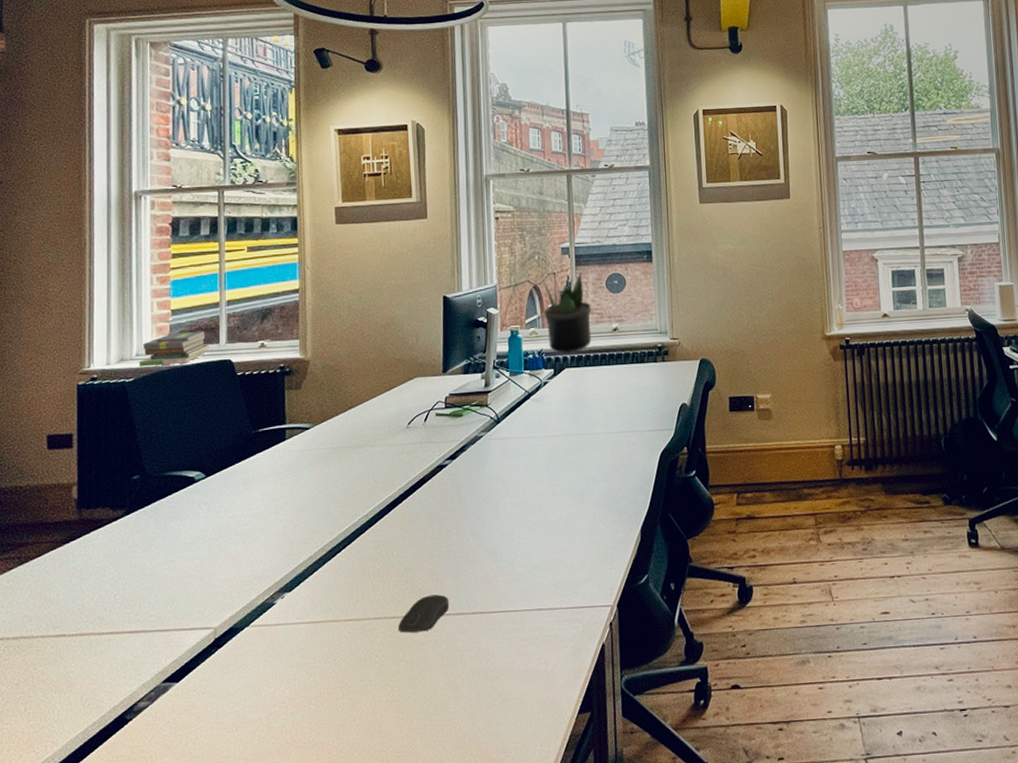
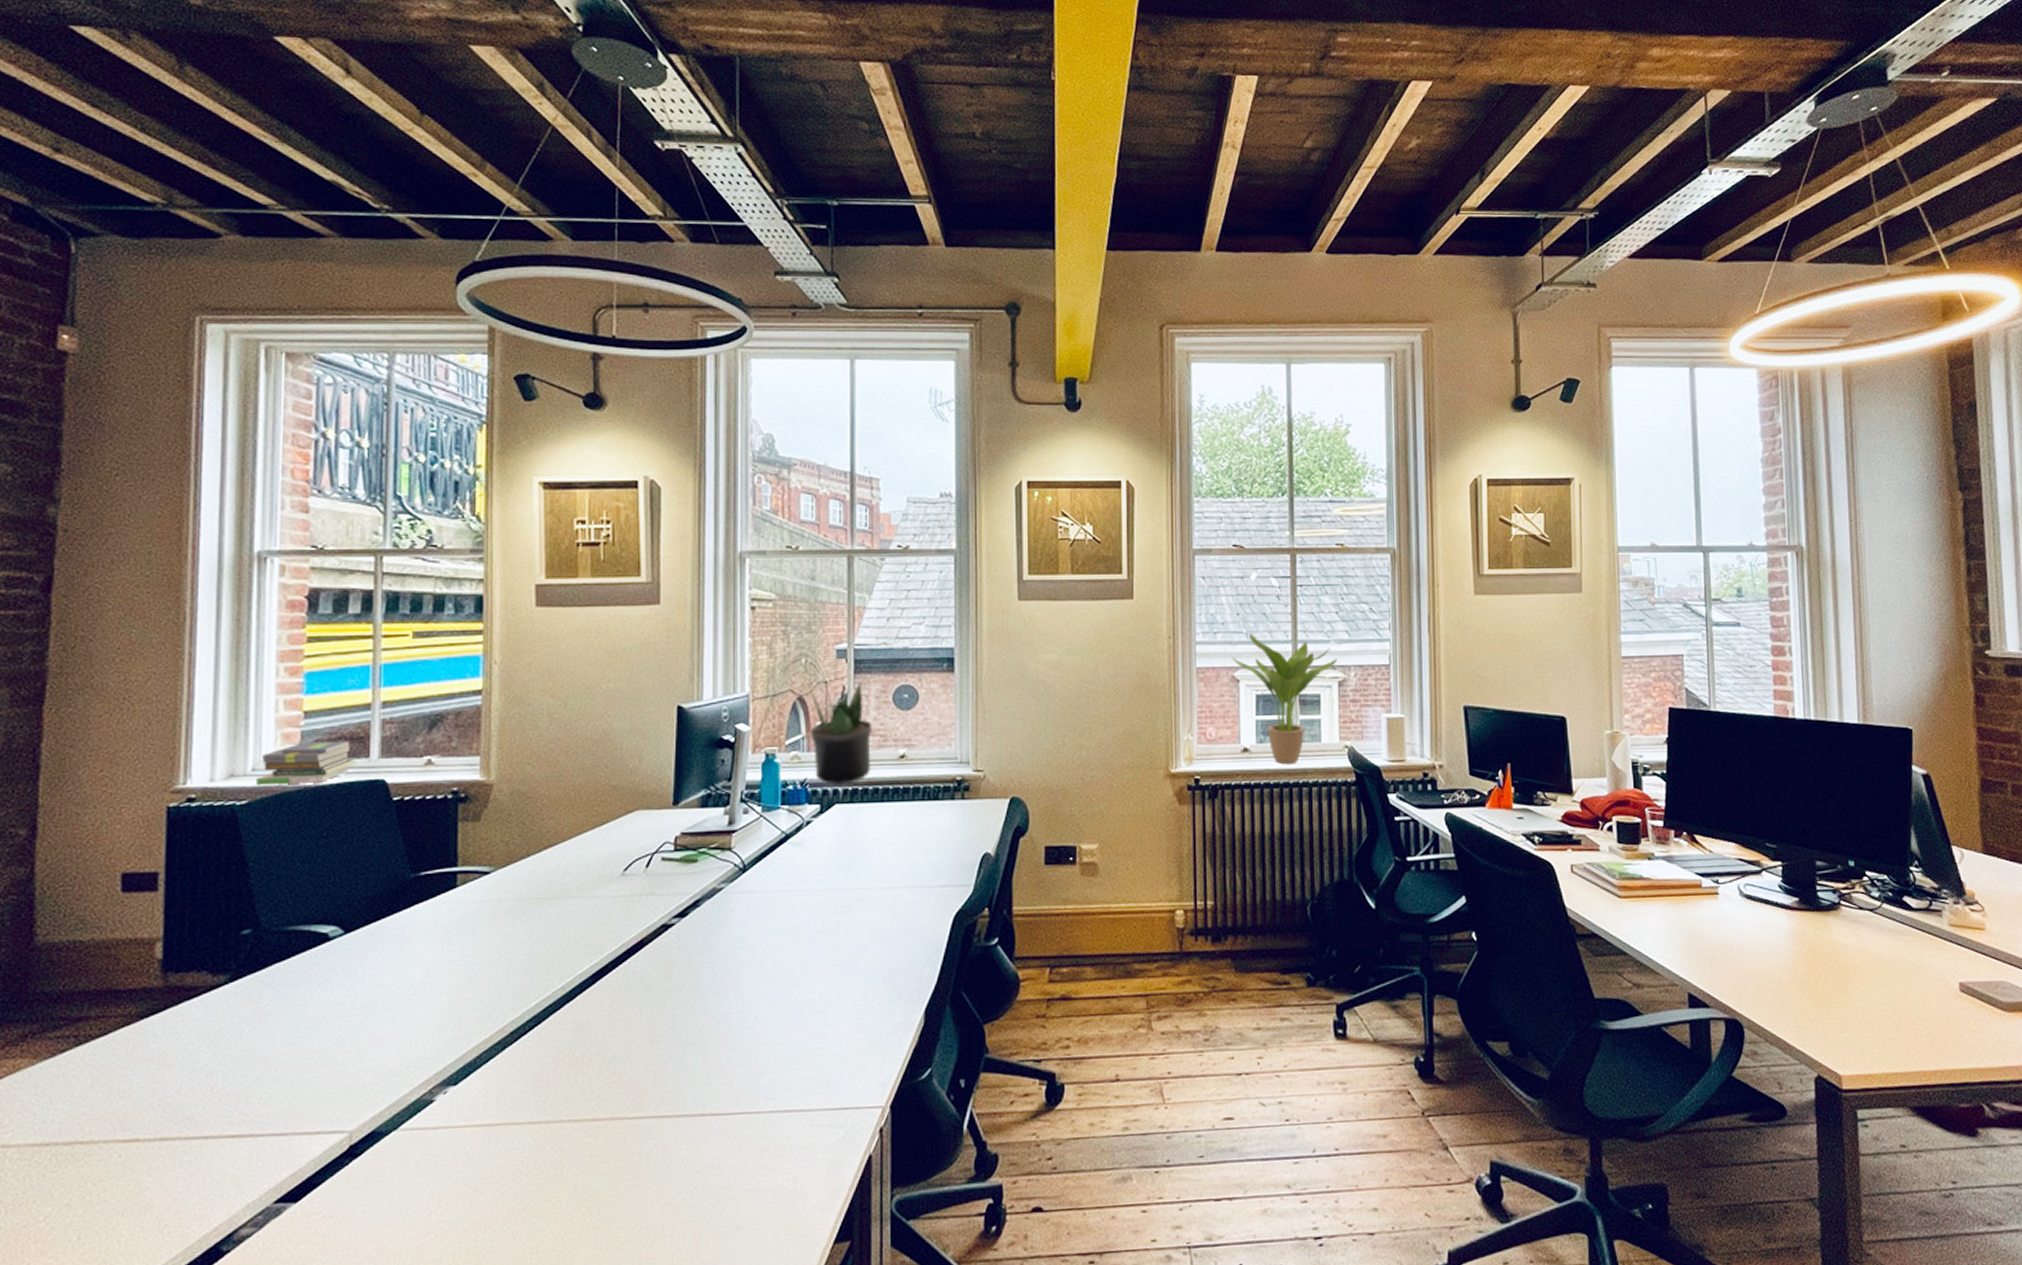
computer mouse: present [399,594,450,633] -> none [601,1090,670,1140]
potted plant: none [870,222,957,326] -> present [1231,634,1338,765]

